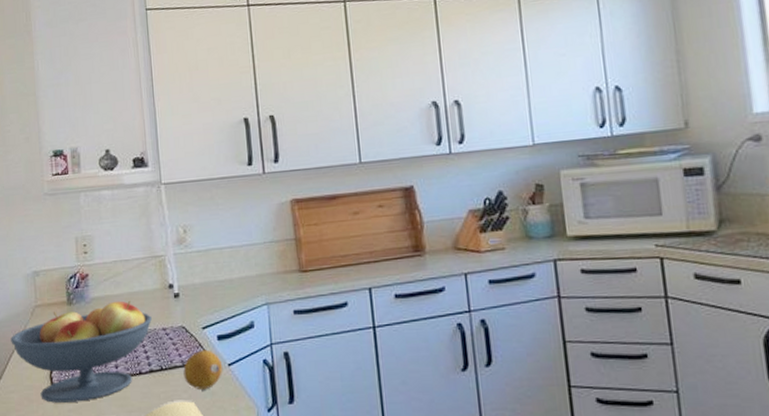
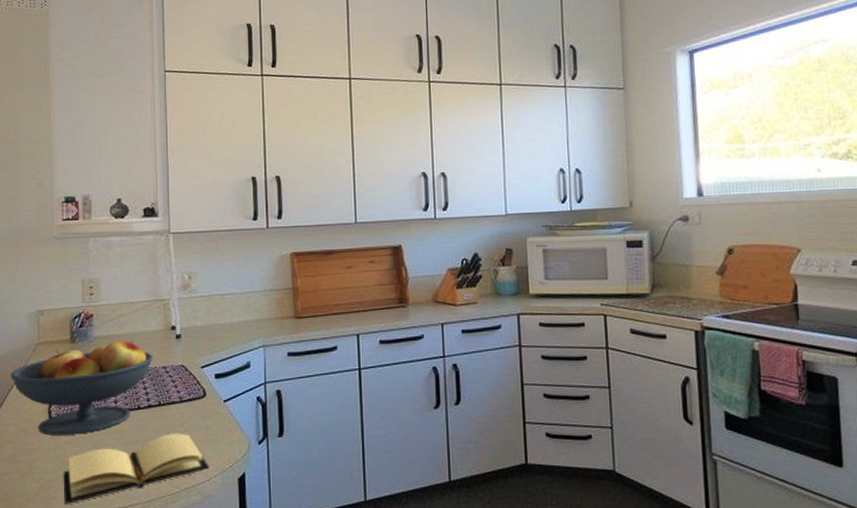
fruit: present [183,349,222,389] -> none [181,387,218,423]

